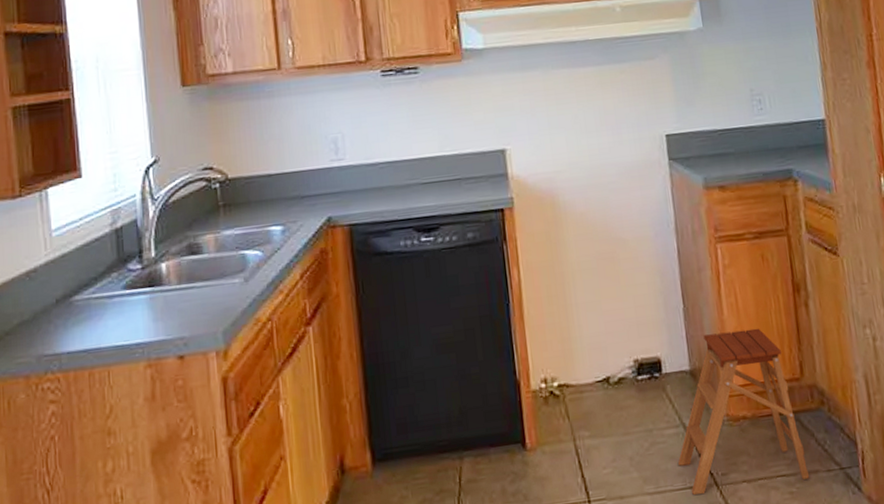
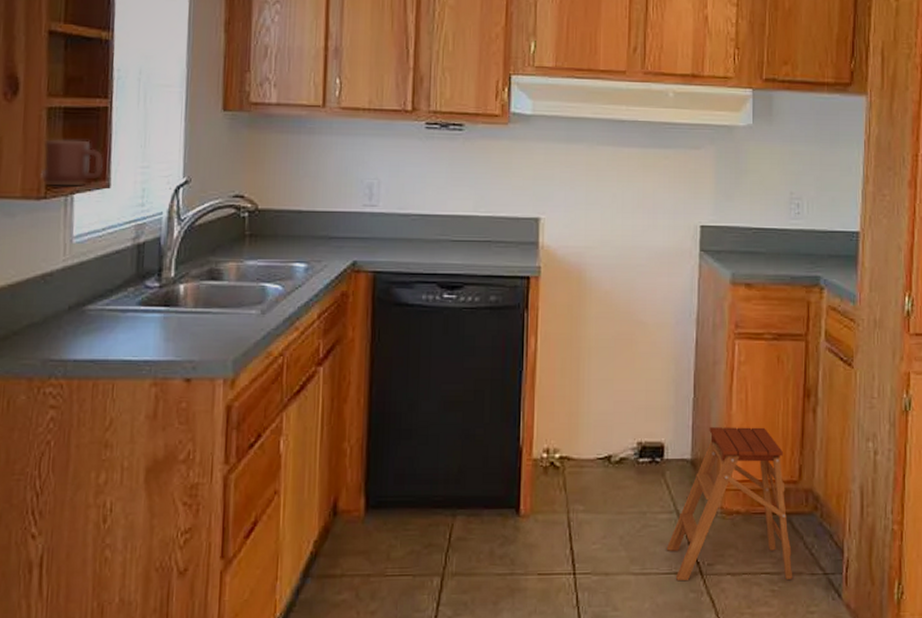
mug: none [12,133,73,184] -> present [39,139,104,186]

